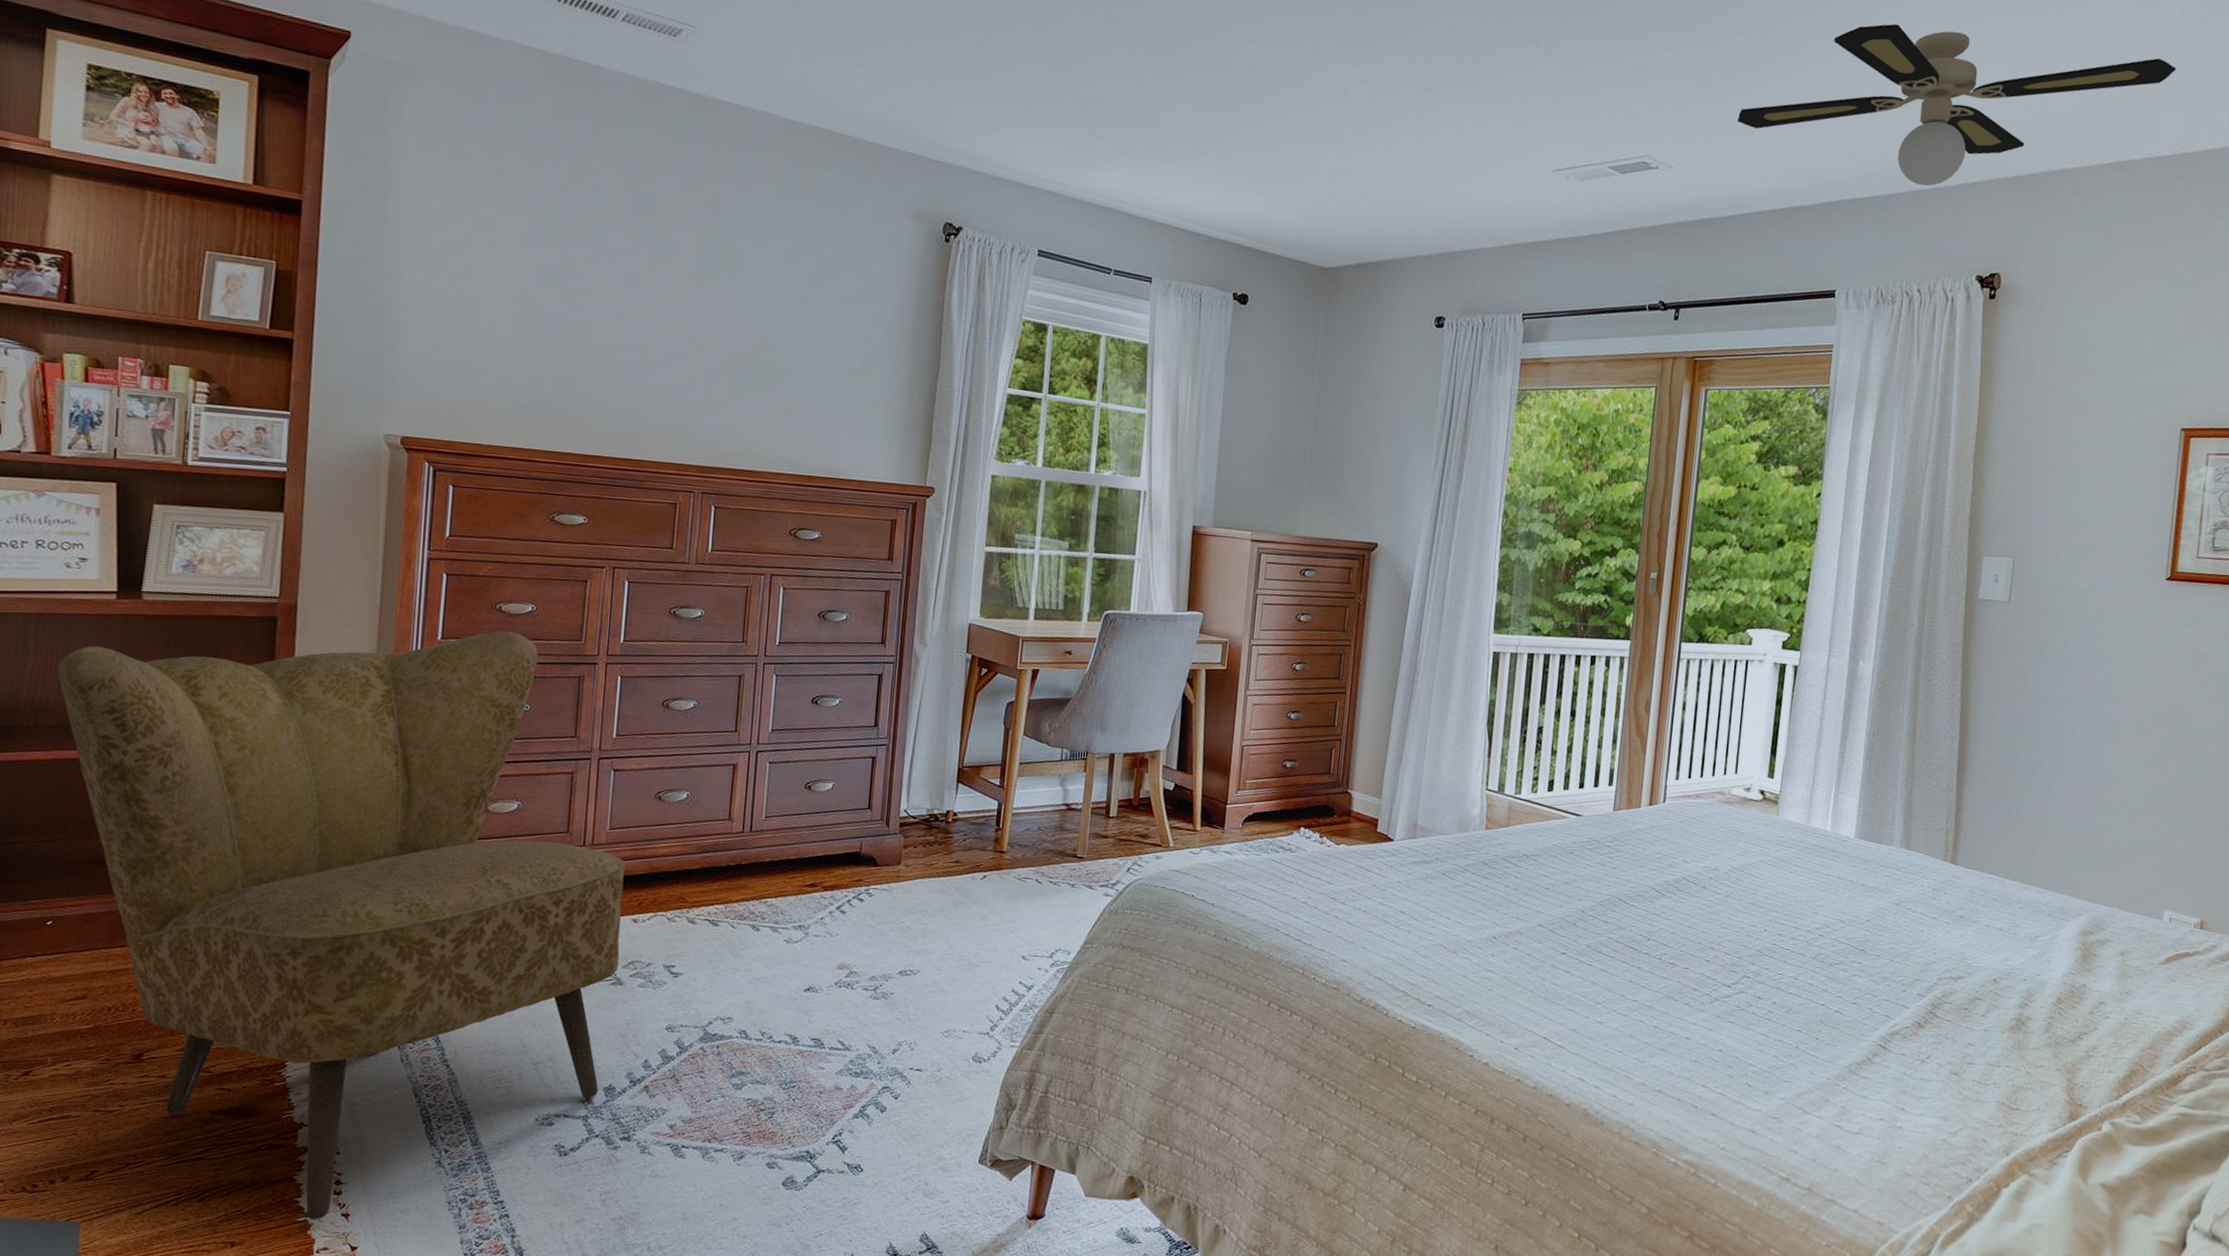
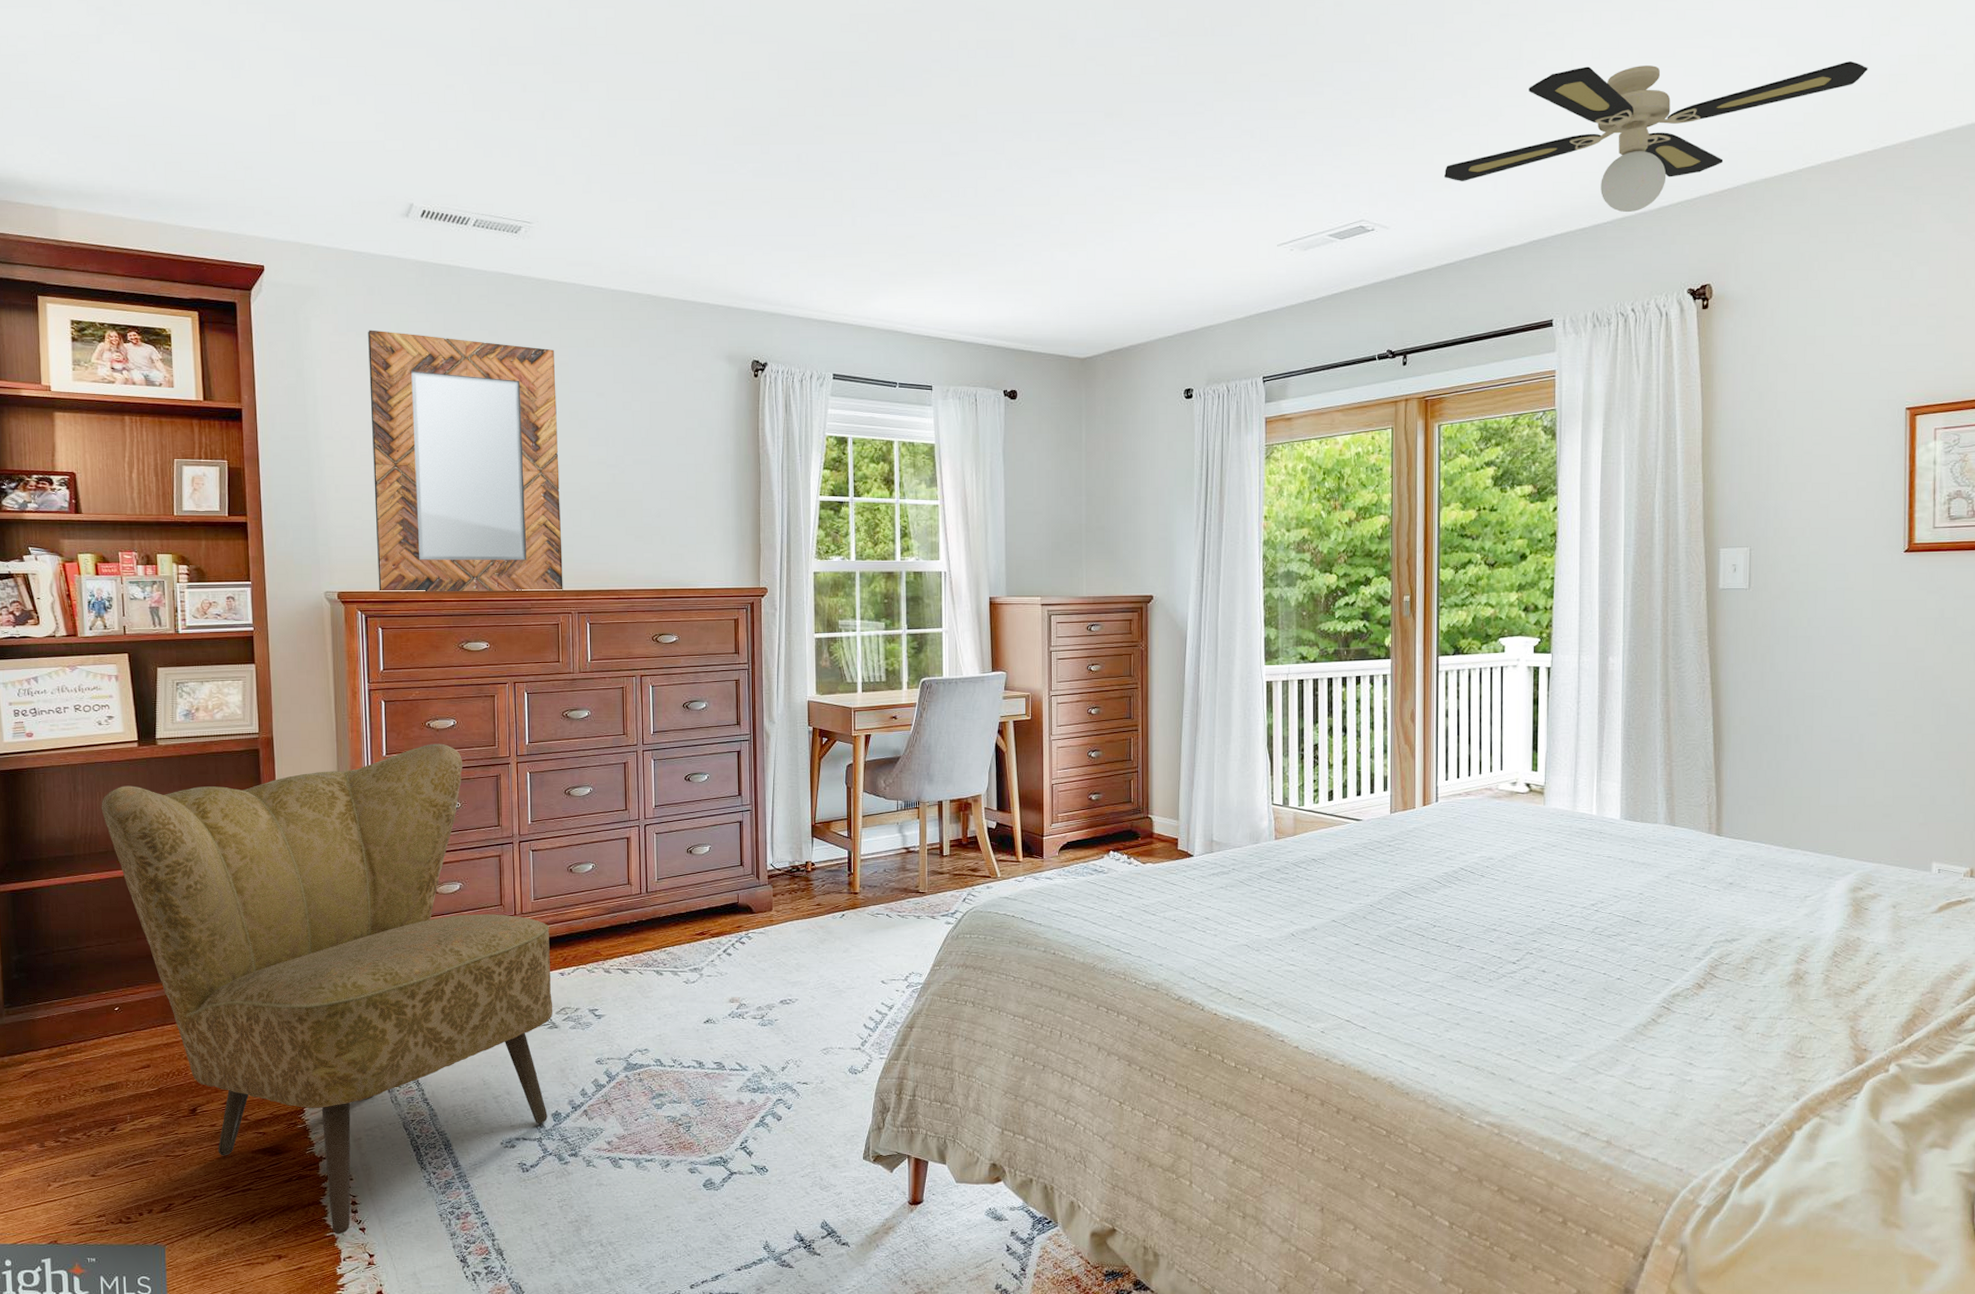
home mirror: none [454,126,706,466] -> present [368,330,563,593]

